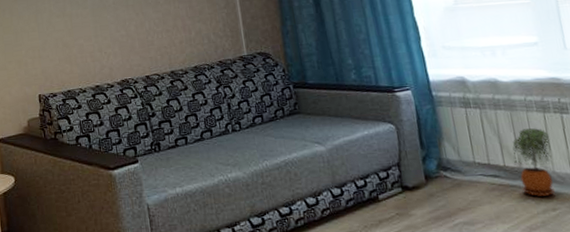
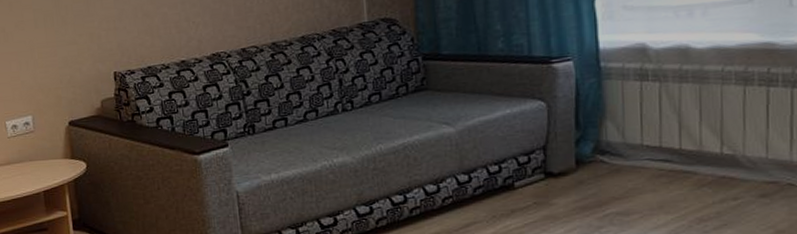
potted plant: present [512,128,555,197] -> none [694,104,745,184]

